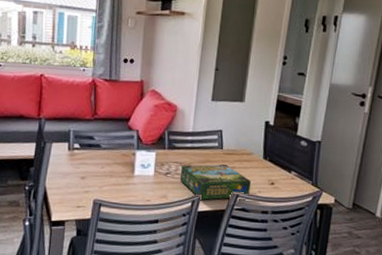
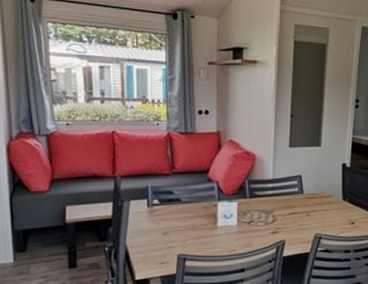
board game: present [180,164,252,200] -> none [264,208,333,245]

